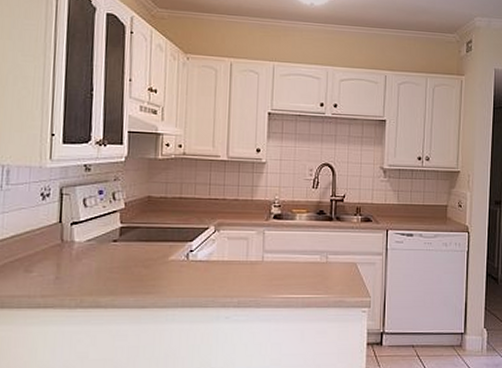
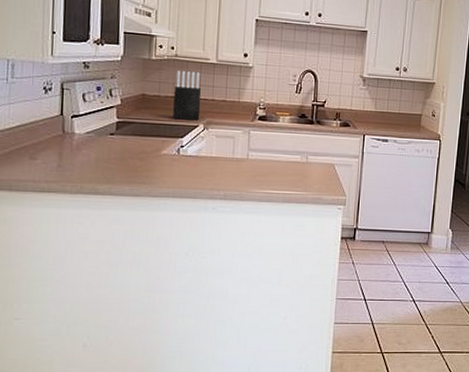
knife block: none [181,170,212,222] -> present [173,71,202,121]

